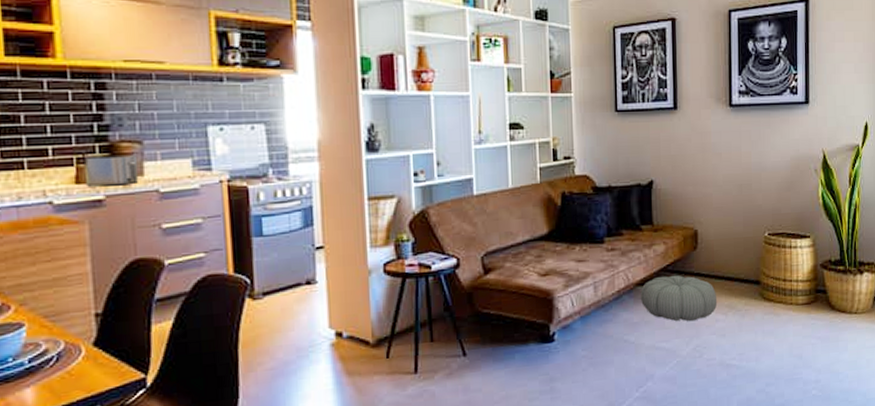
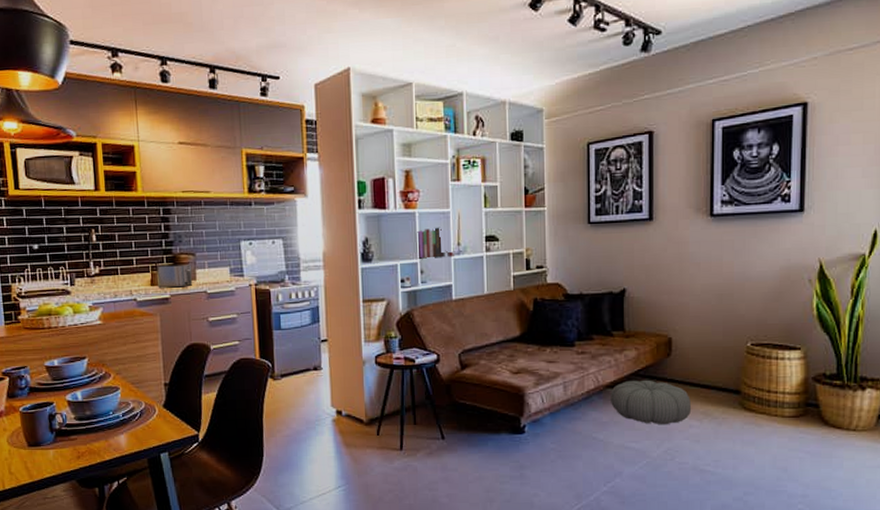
books: none [431,114,475,149] -> present [416,228,454,259]

